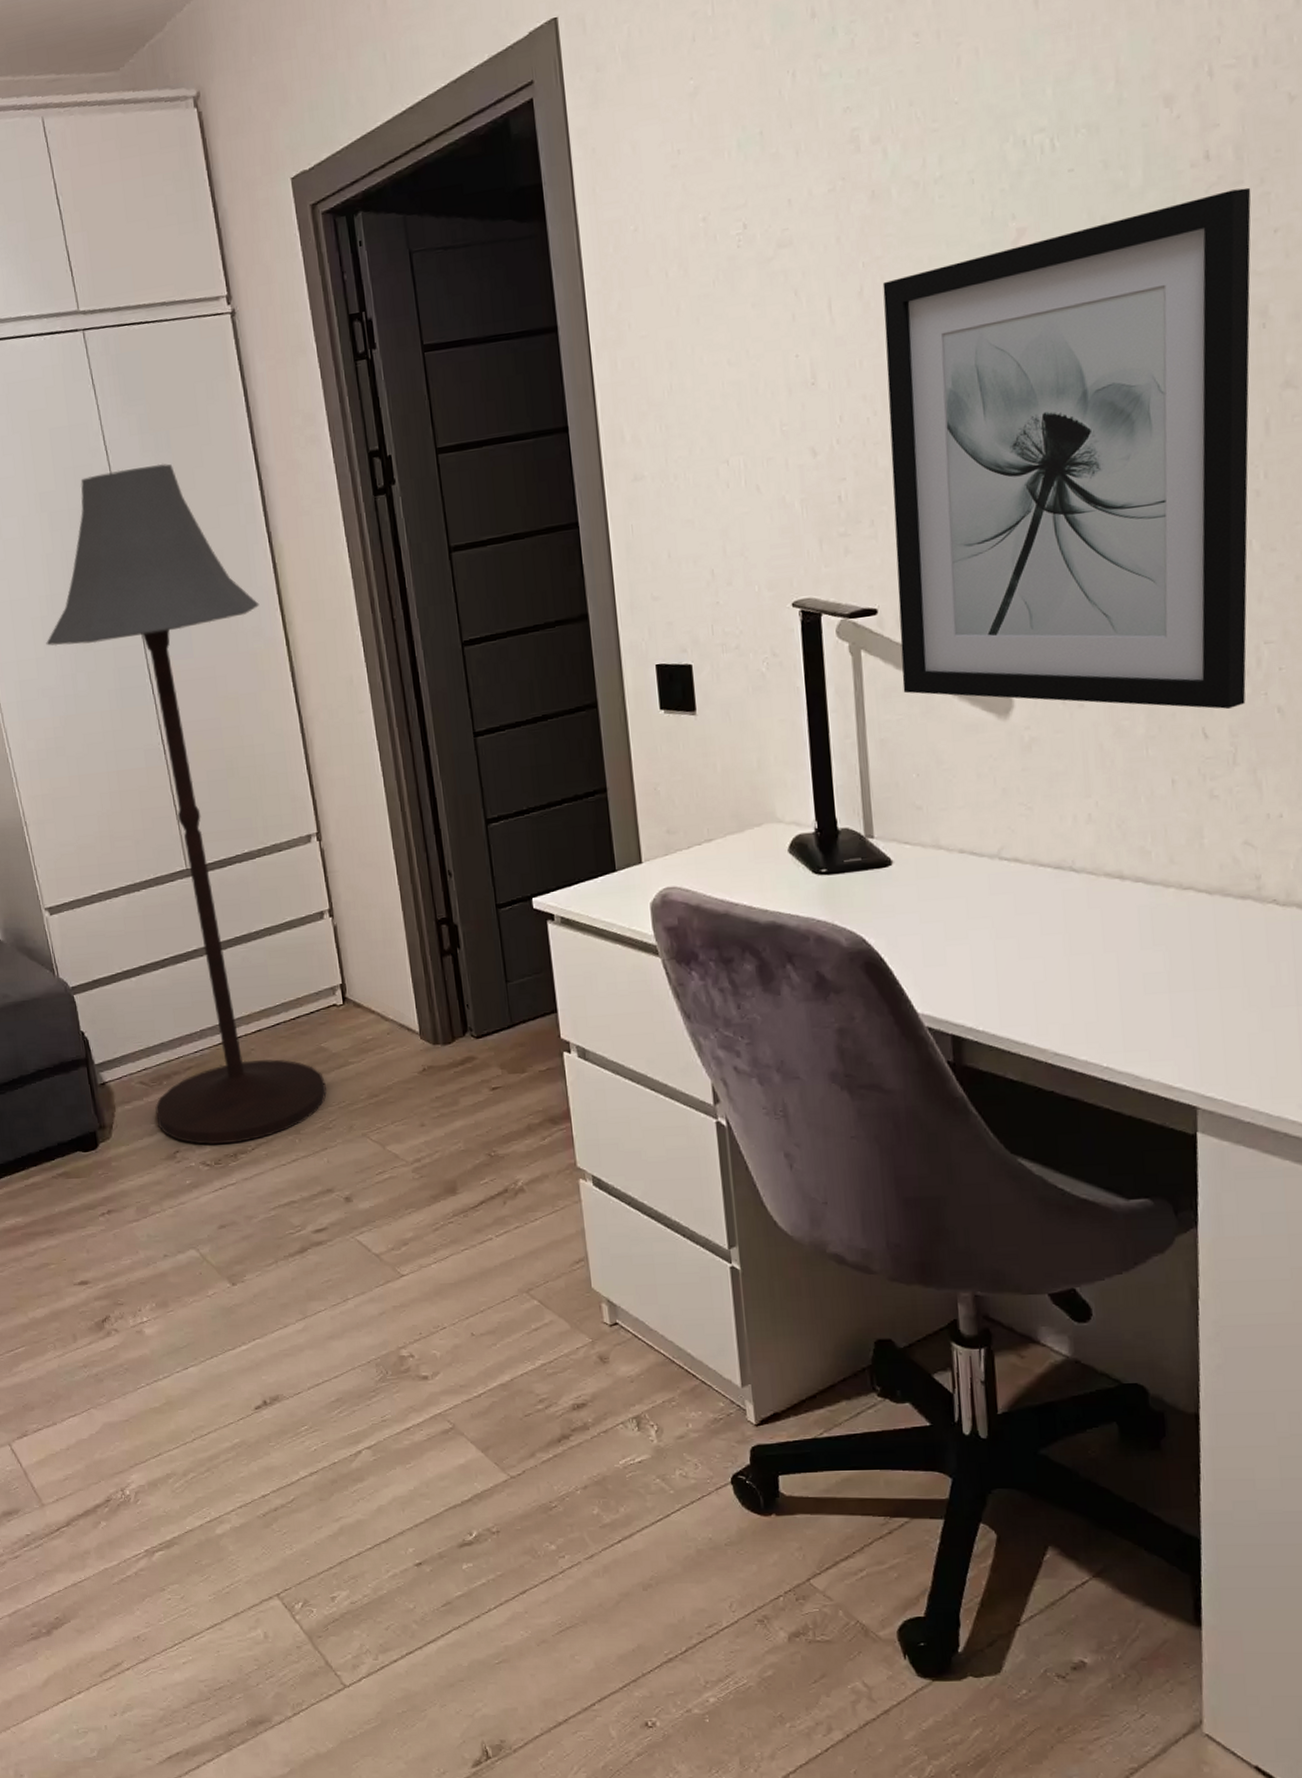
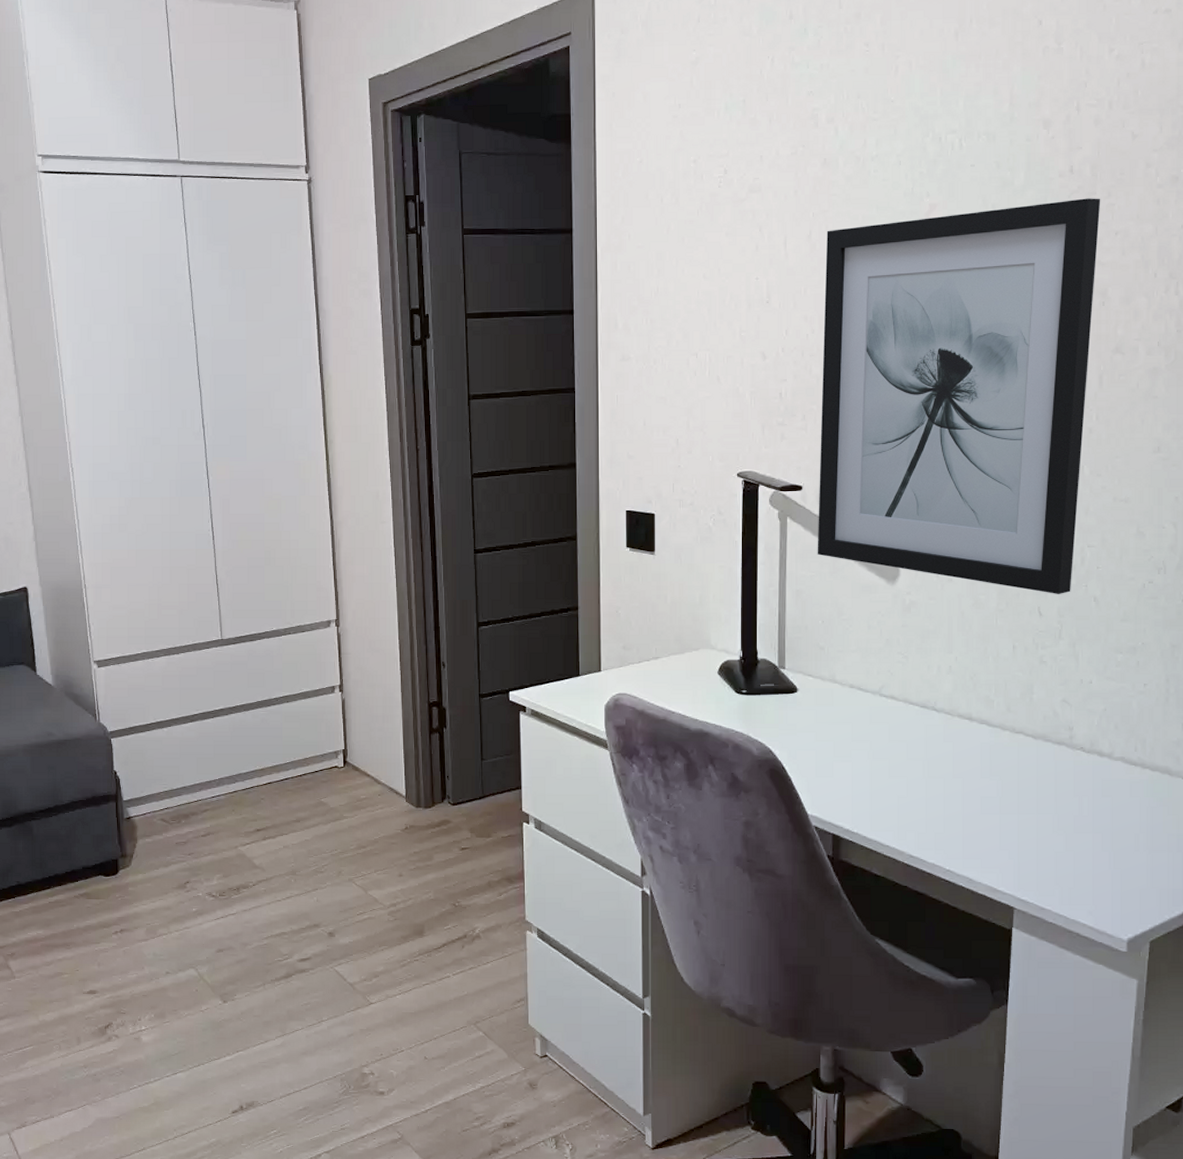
floor lamp: present [46,463,327,1145] -> none [120,296,322,879]

